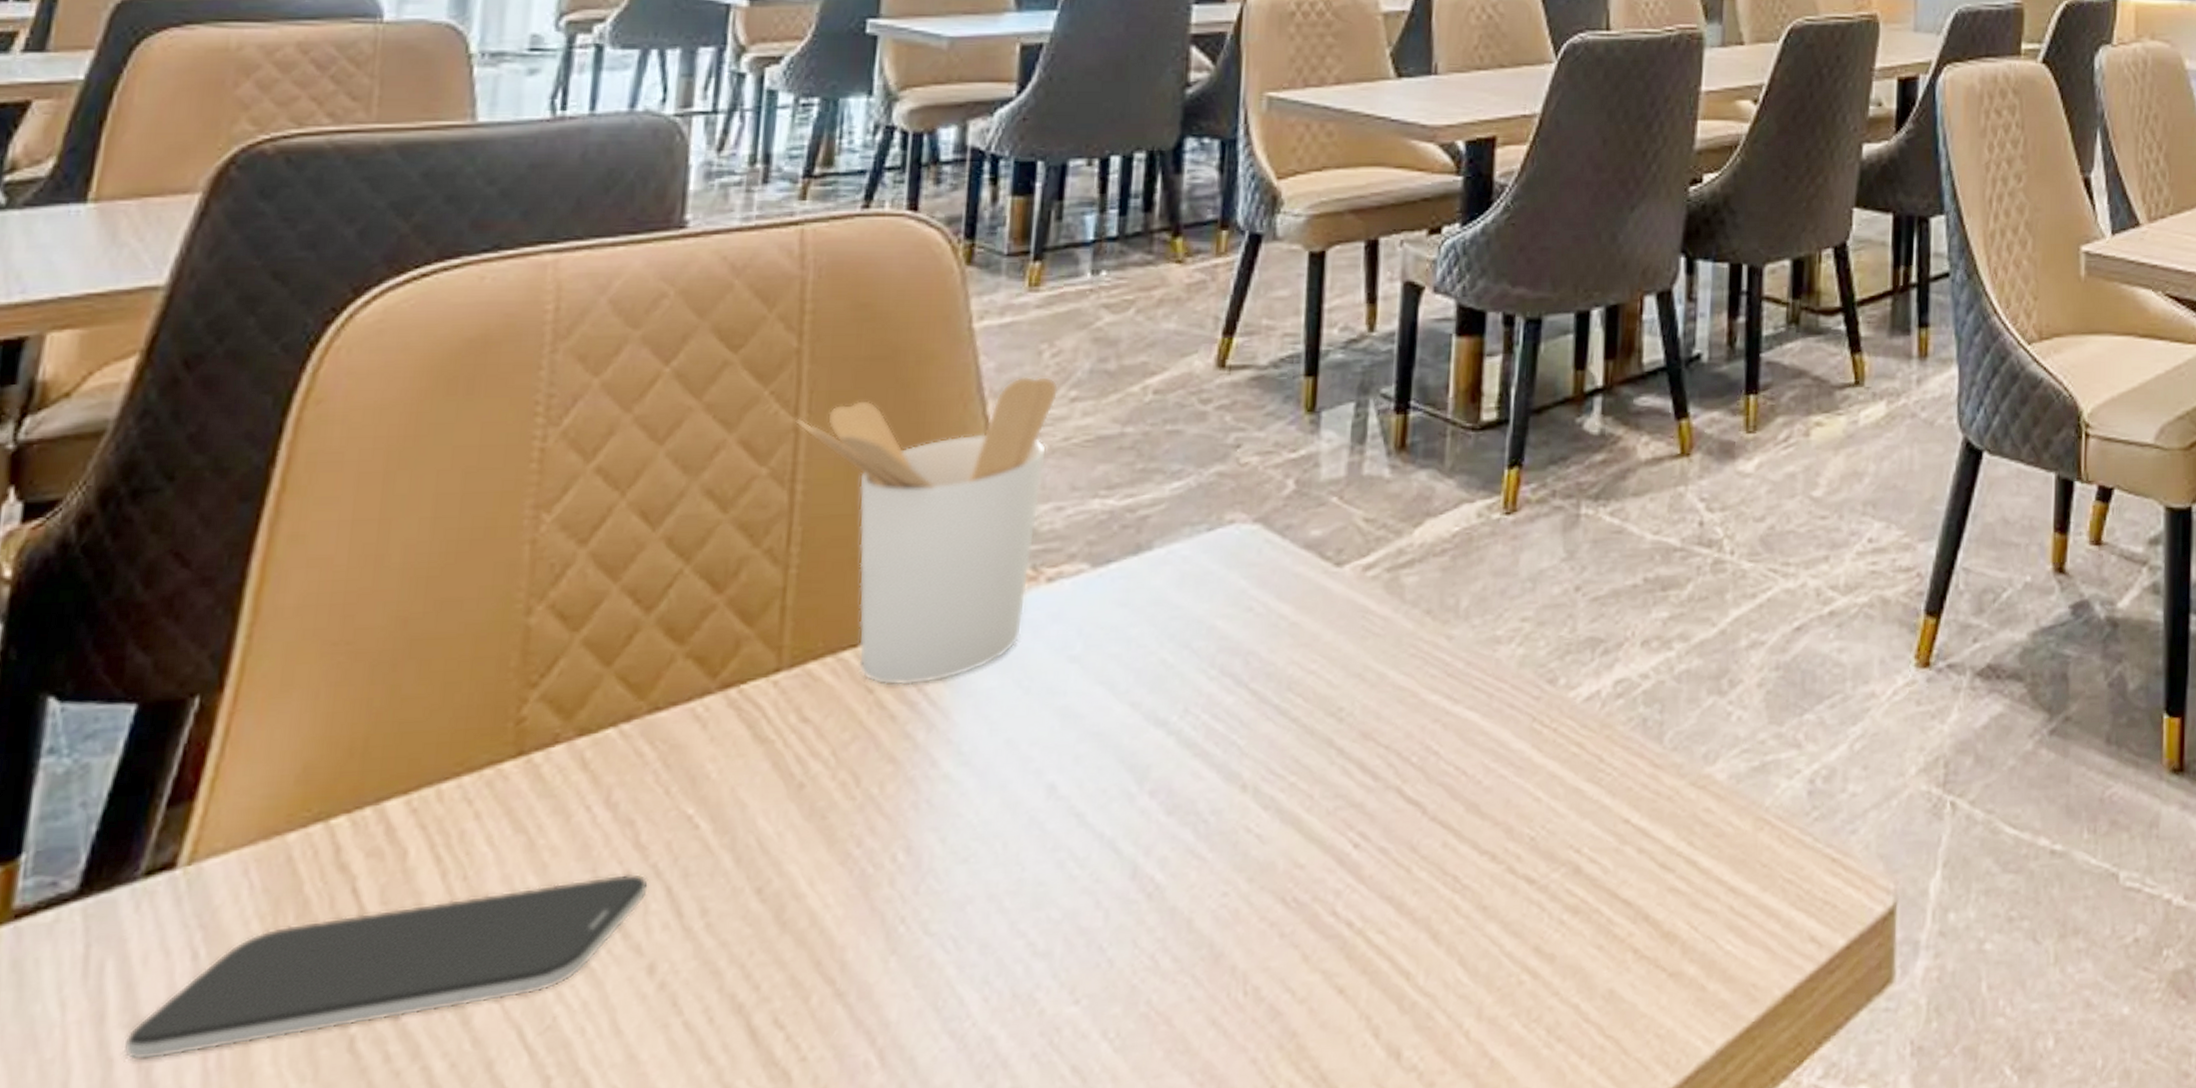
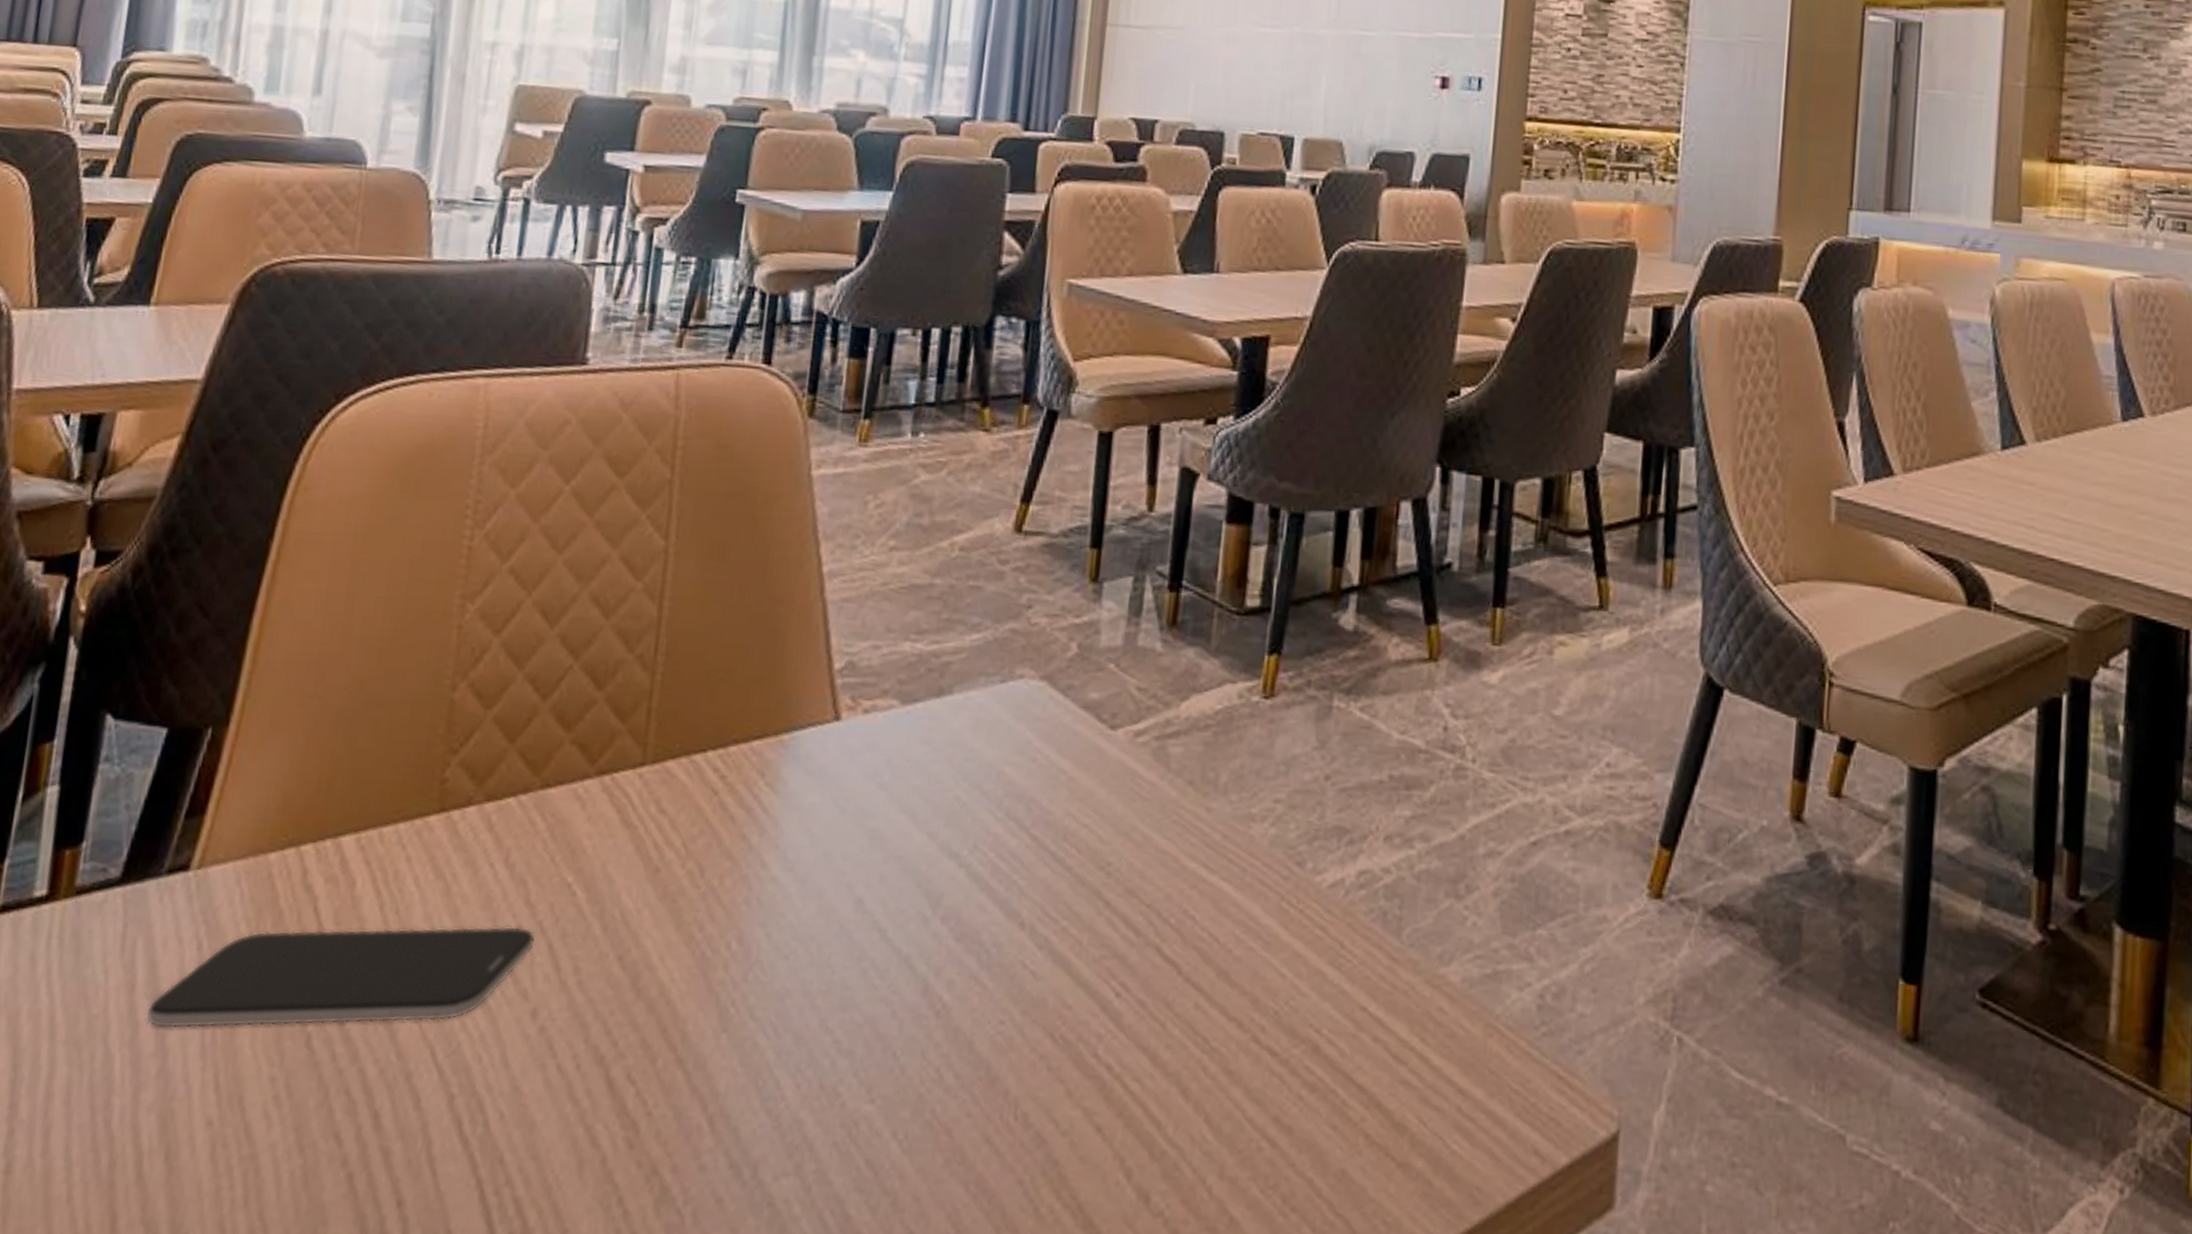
utensil holder: present [795,376,1059,686] -> none [666,523,881,792]

